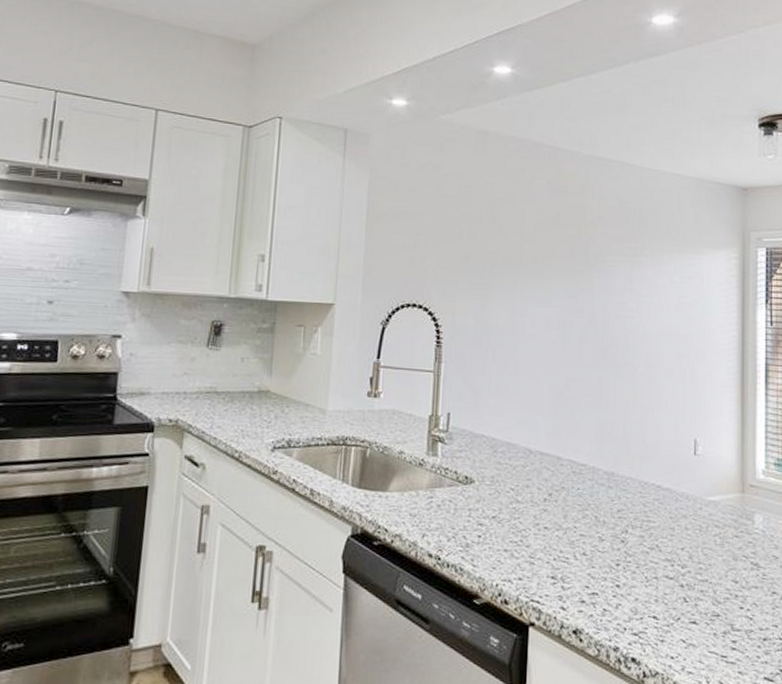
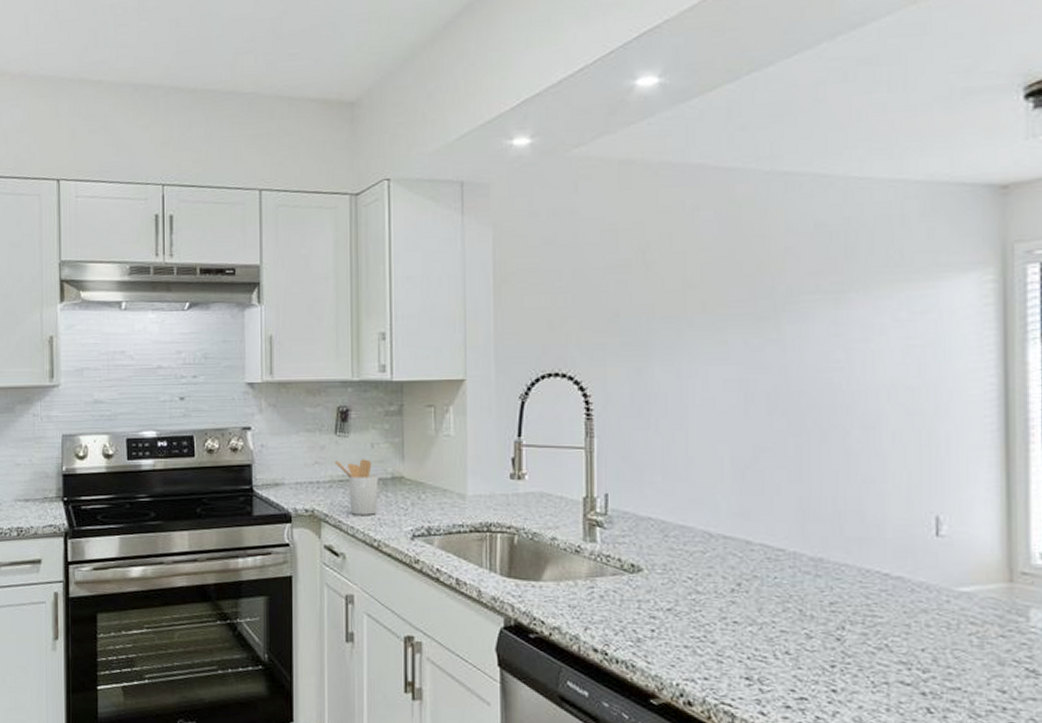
utensil holder: none [204,372,245,427] -> present [335,459,378,515]

